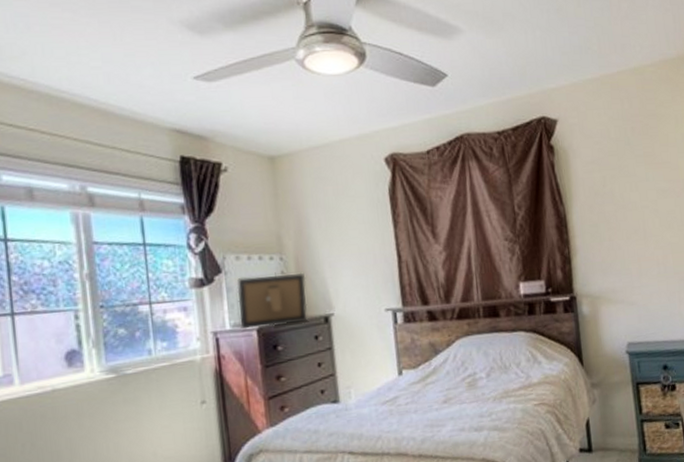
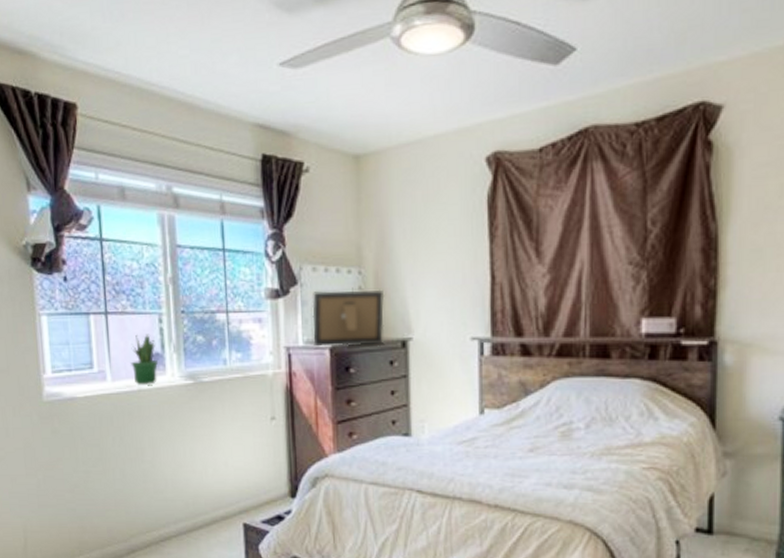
planter: none [43,331,75,385] -> present [131,333,158,386]

